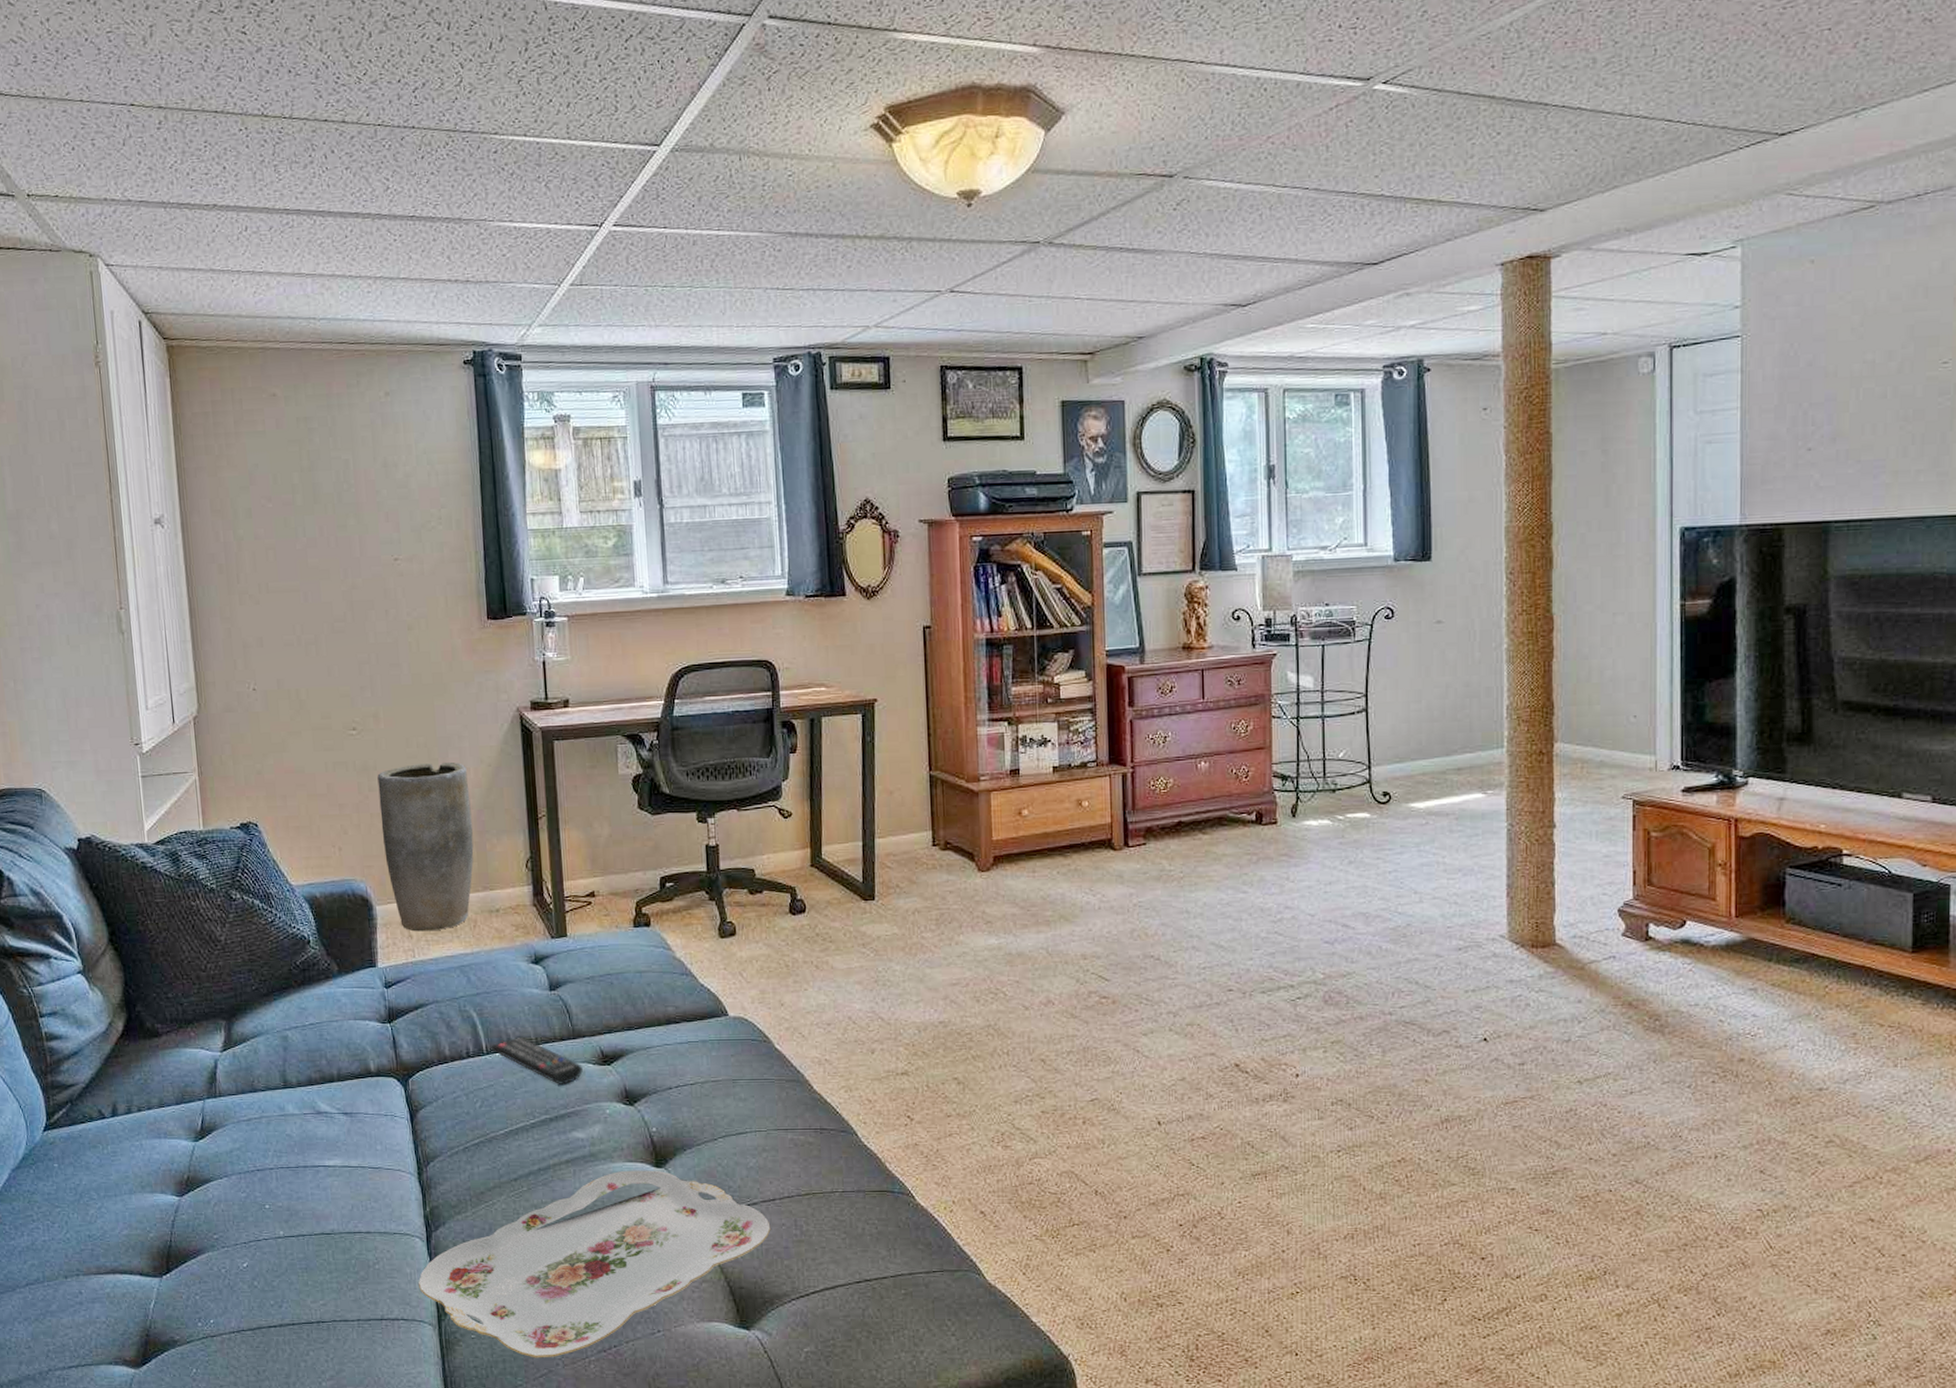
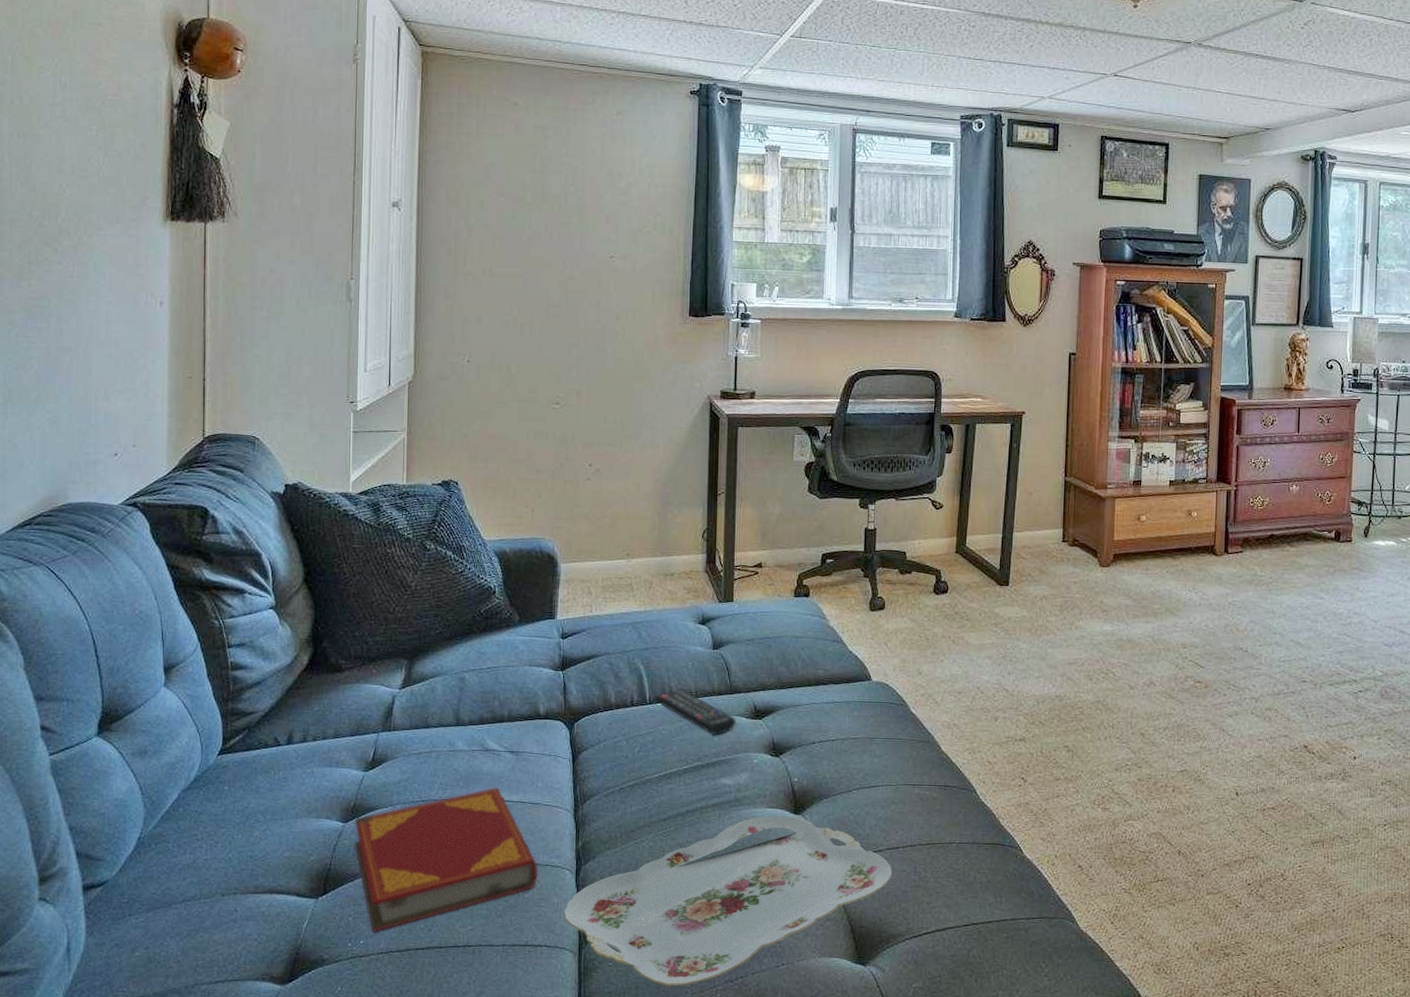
hardback book: none [190,1153,387,1311] -> present [354,788,538,932]
vase: present [377,761,474,932] -> none [573,438,658,590]

